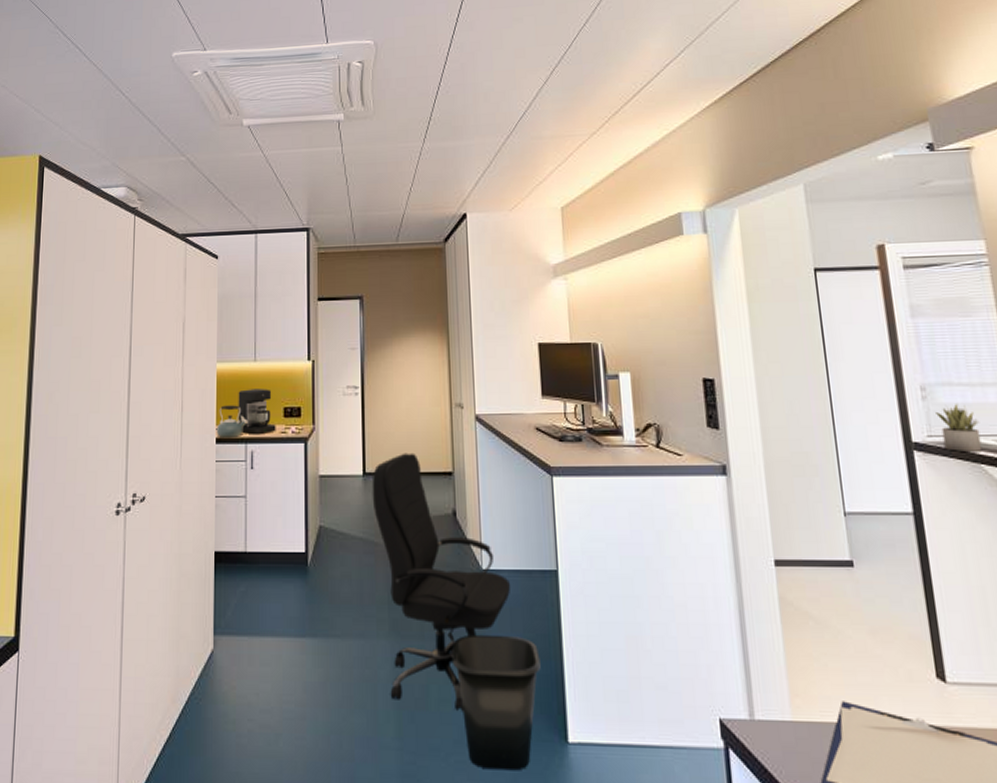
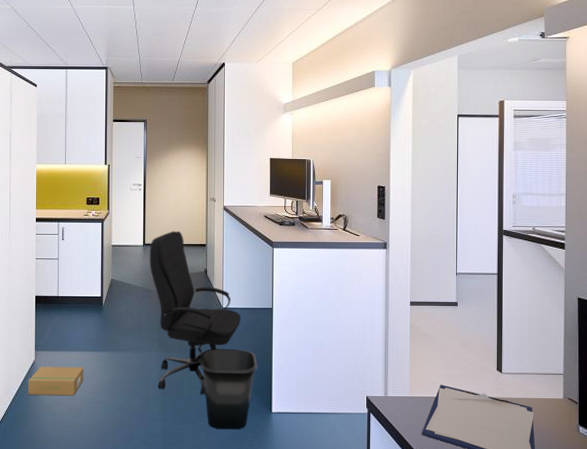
box: none [203,660,283,708] -> present [28,366,84,396]
kettle: present [216,405,249,439] -> none [36,195,60,219]
coffee maker: present [238,389,276,435] -> none [52,184,81,217]
succulent plant: present [936,404,983,453] -> none [520,207,545,237]

